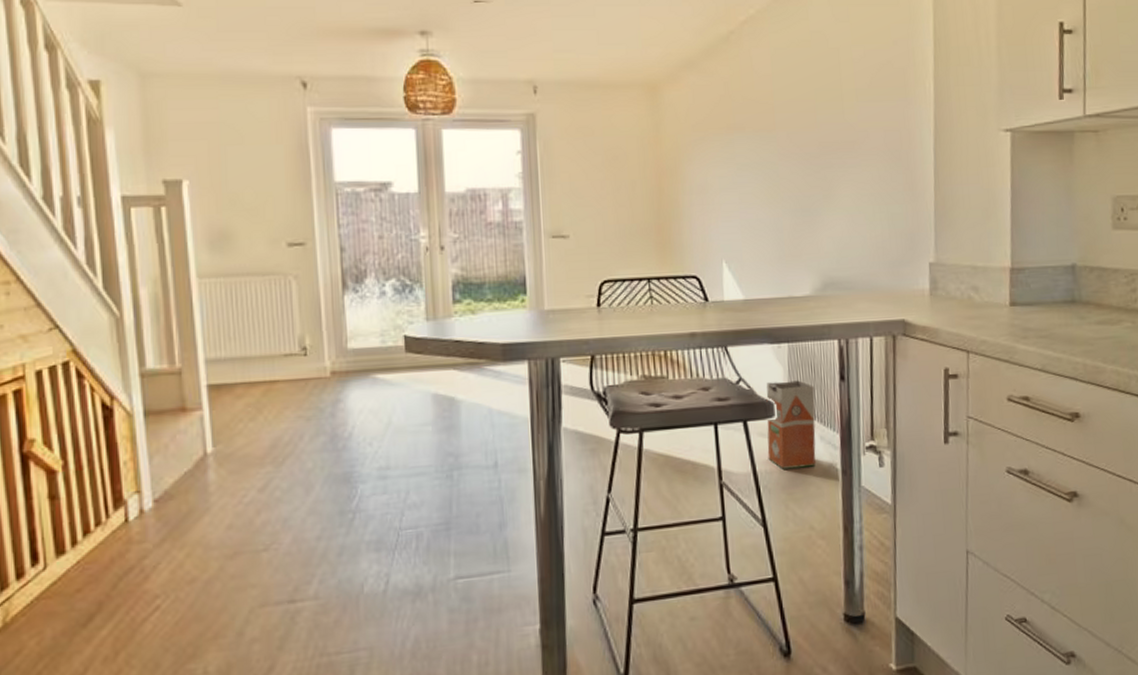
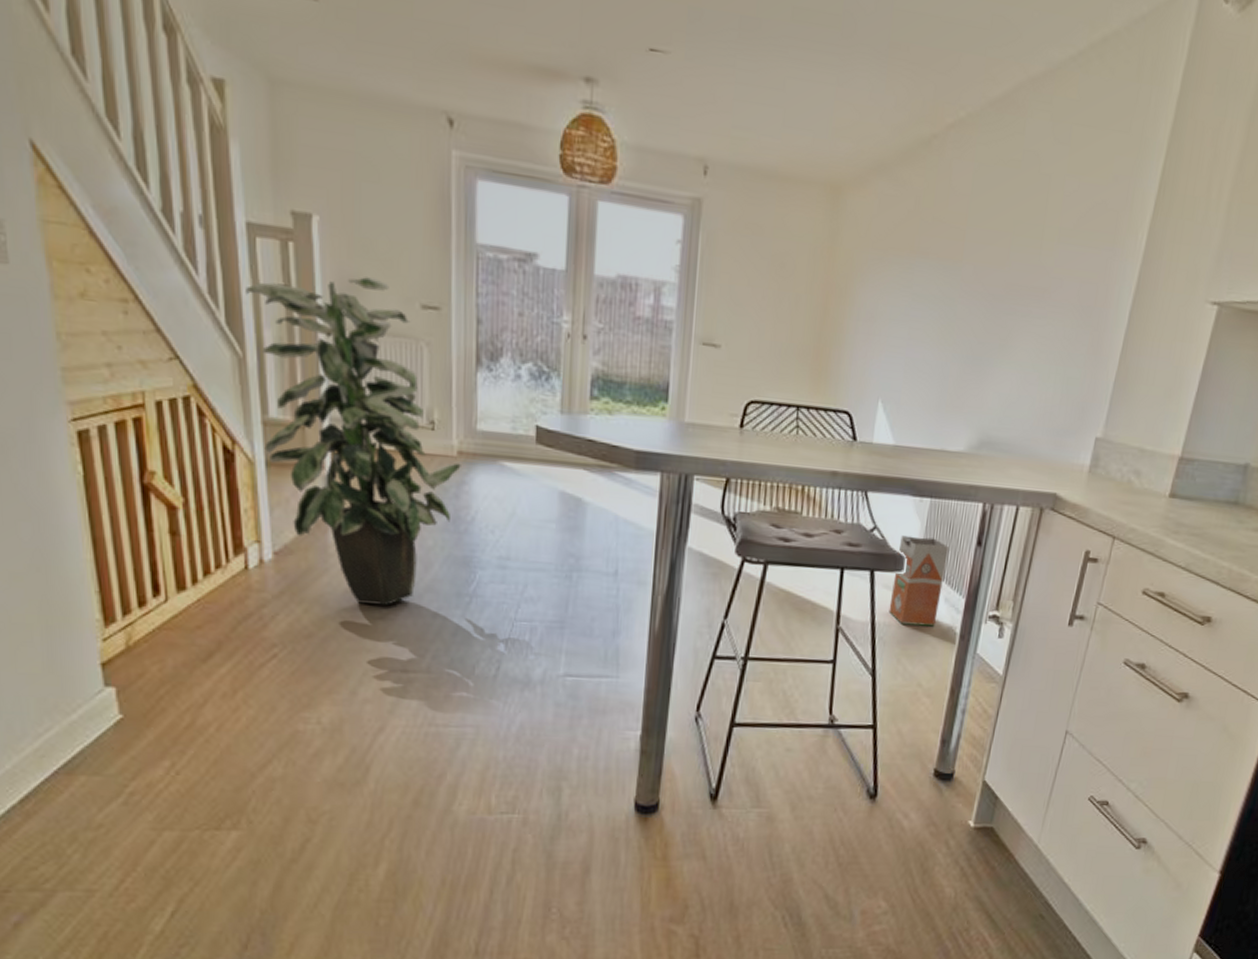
indoor plant: none [122,226,335,538] -> present [246,277,461,605]

